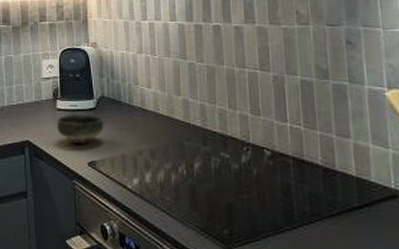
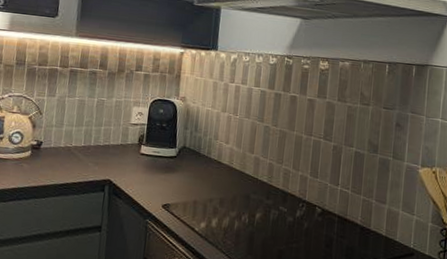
bowl: present [57,113,104,145] -> none [138,159,182,189]

